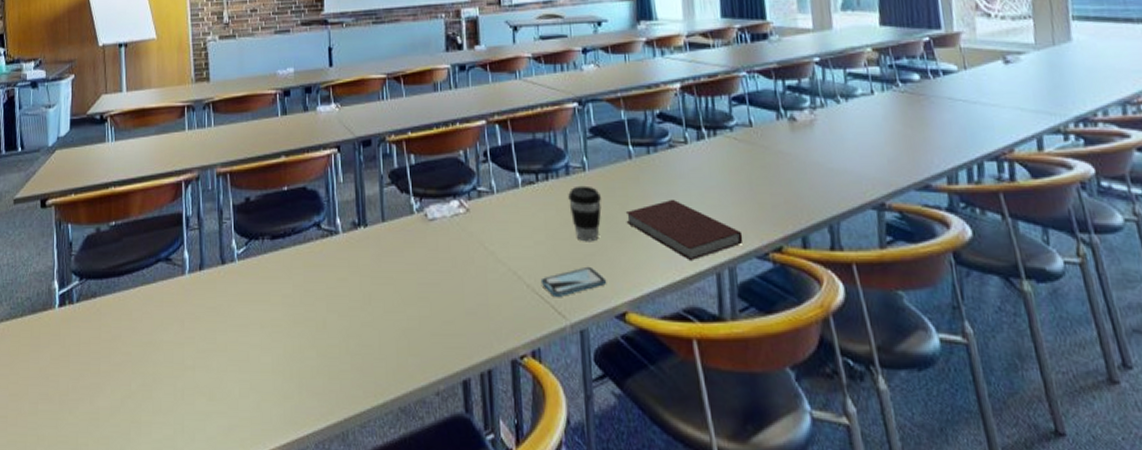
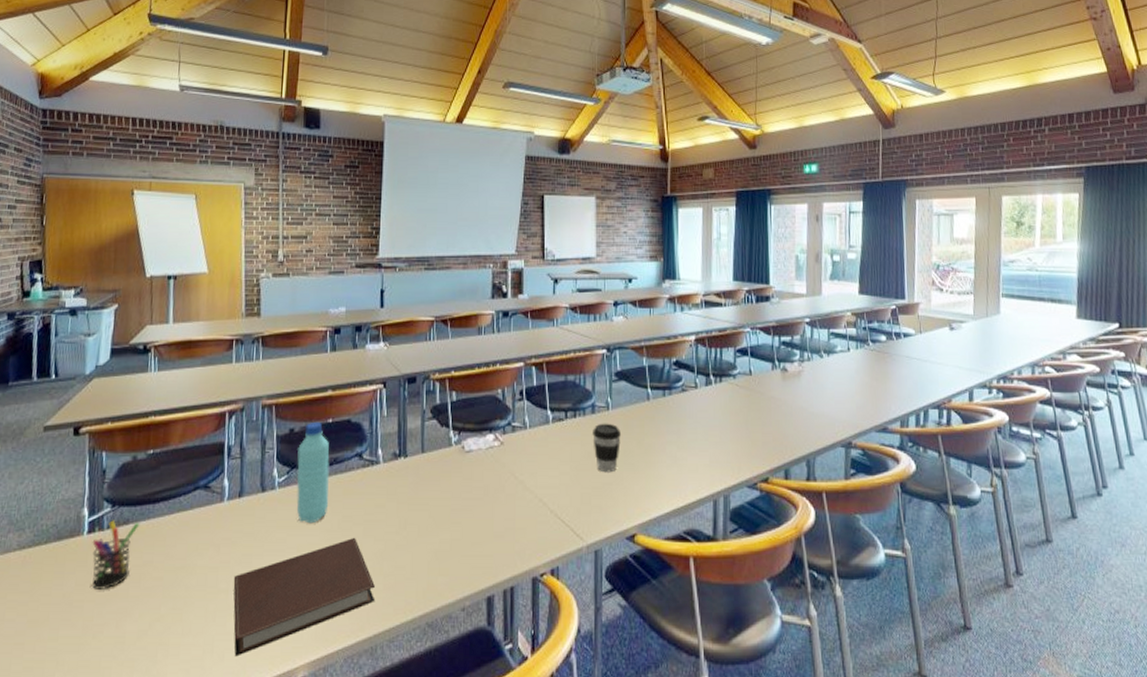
pen holder: none [63,293,107,364] -> present [92,520,140,589]
notebook: none [199,312,344,438] -> present [233,537,376,657]
water bottle: none [255,189,290,298] -> present [296,421,330,524]
smartphone: present [540,266,606,297] -> none [563,494,620,521]
notebook: present [625,199,743,260] -> none [641,436,737,489]

